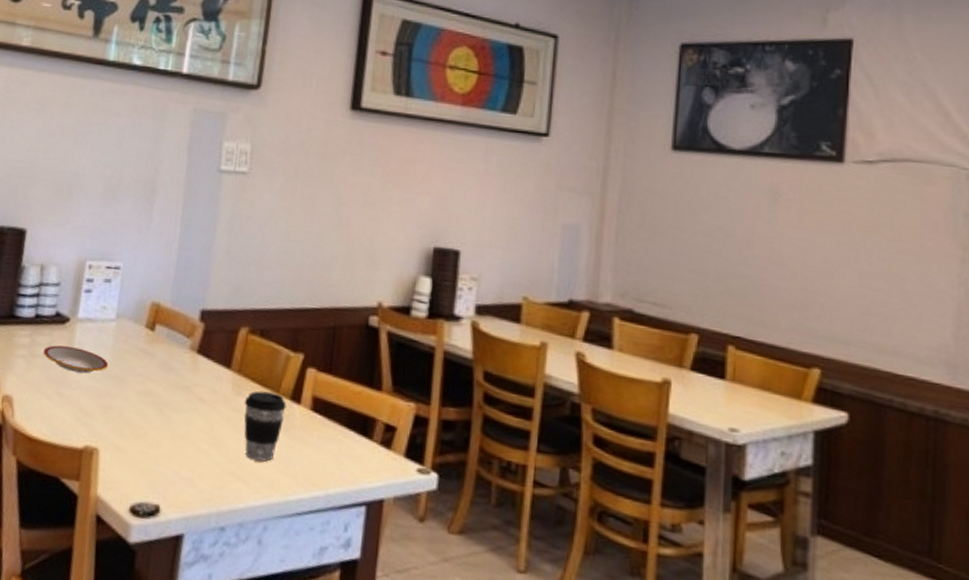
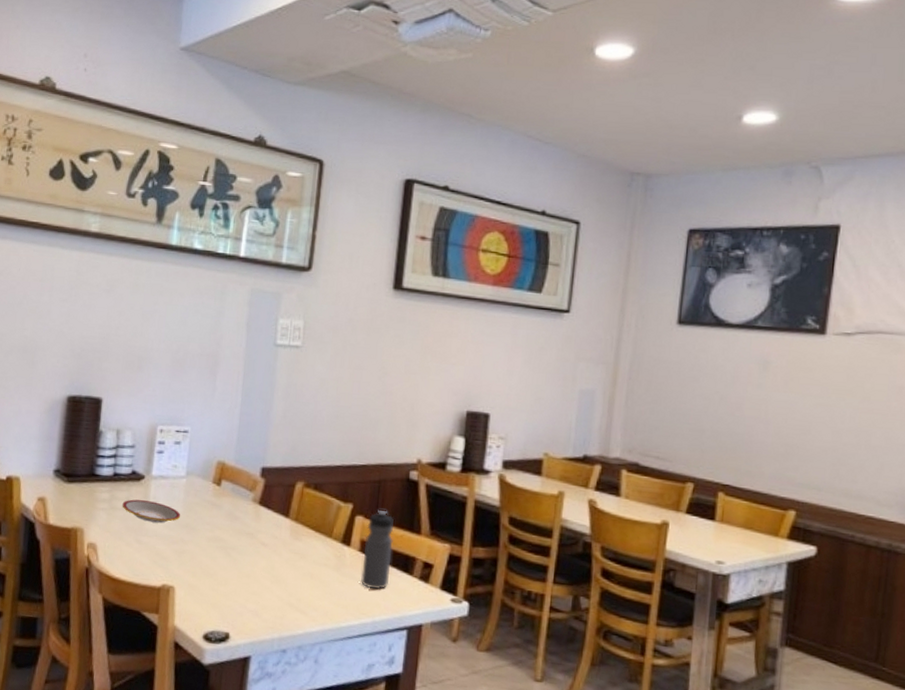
coffee cup: present [244,391,287,462] -> none [301,536,338,595]
water bottle: none [312,362,351,457] -> present [361,510,394,590]

